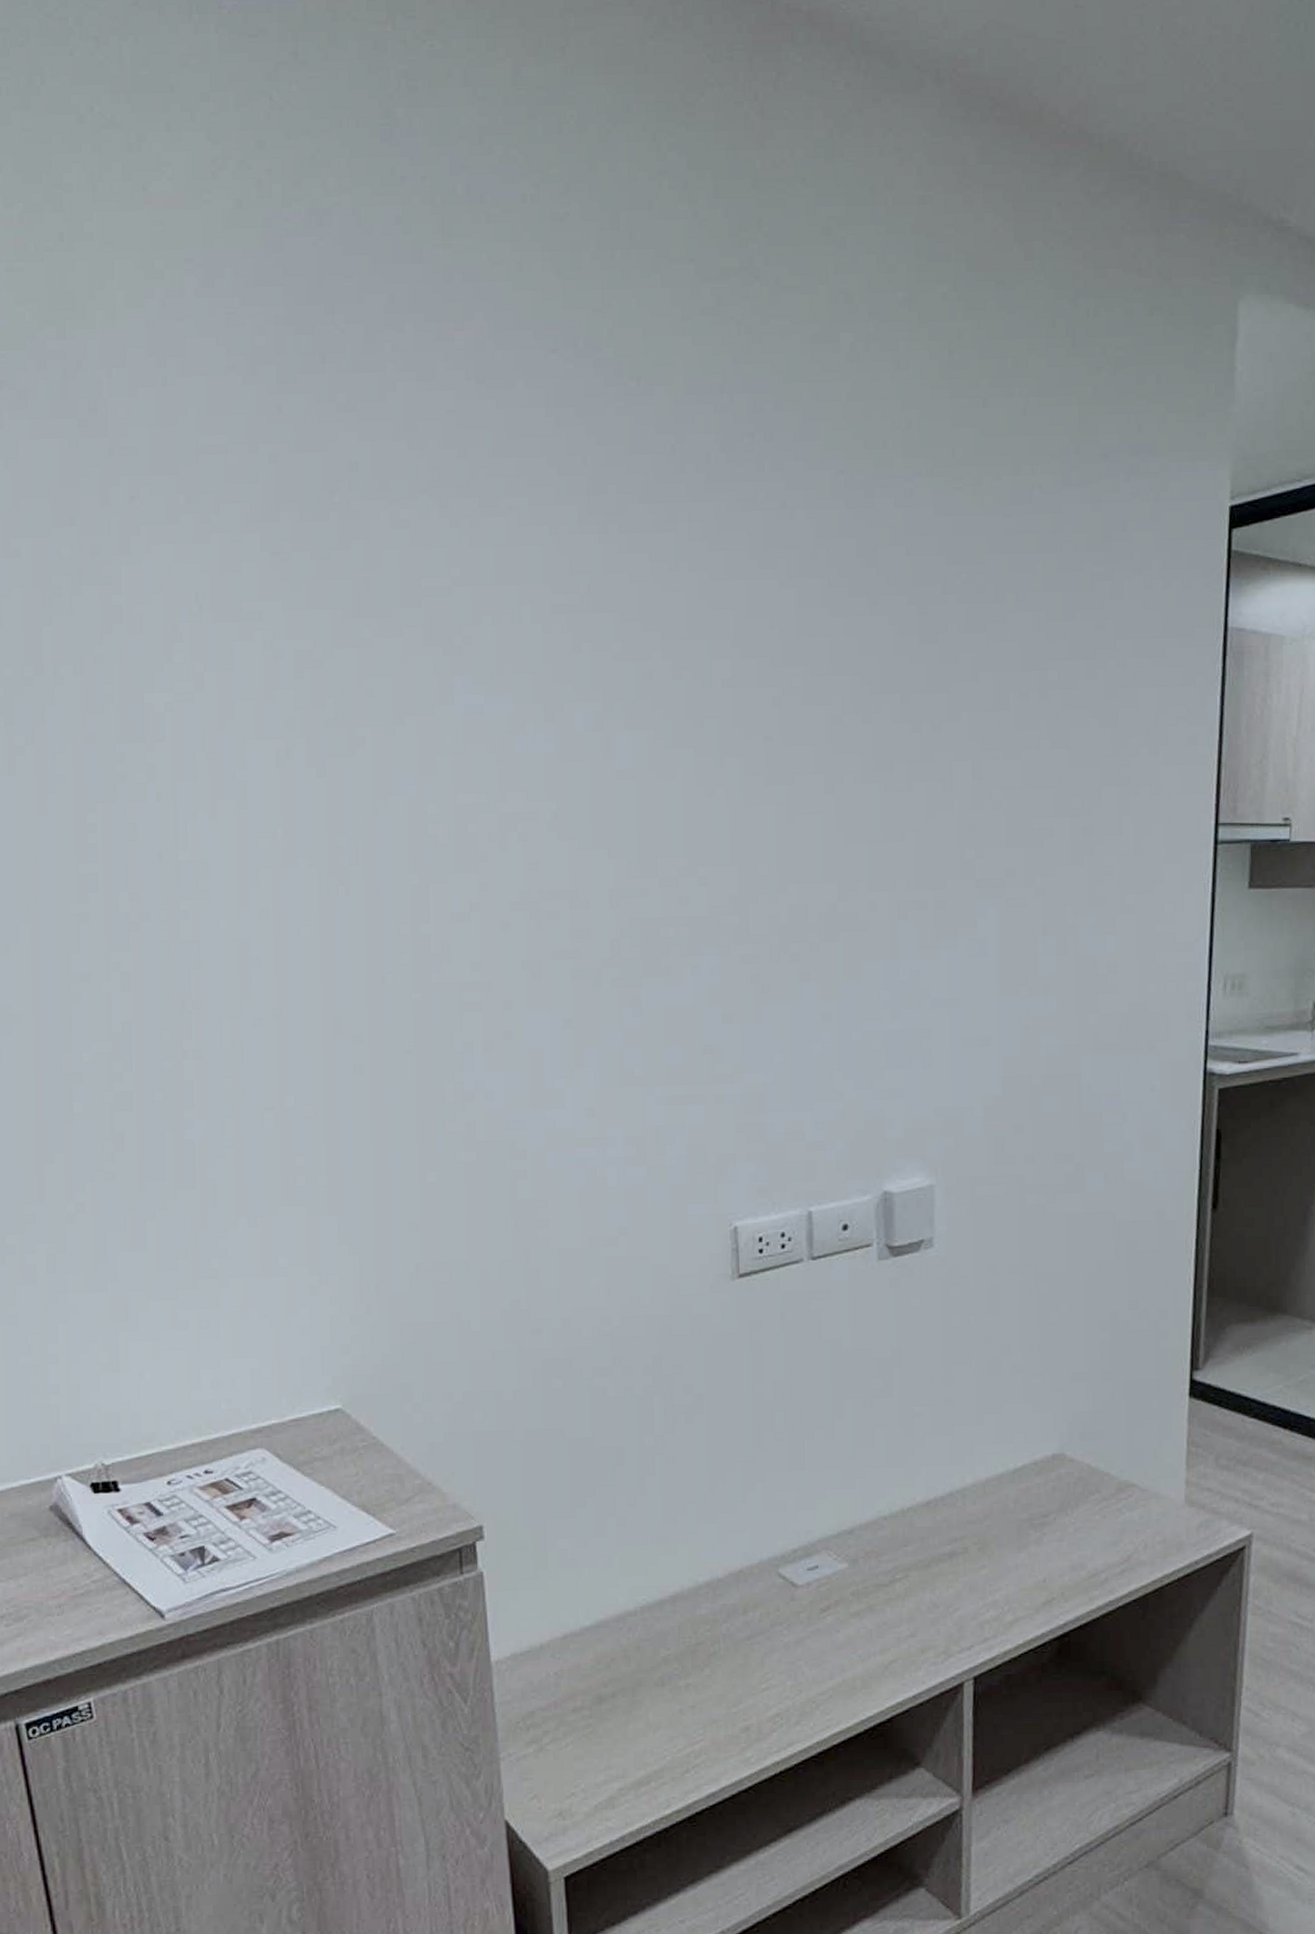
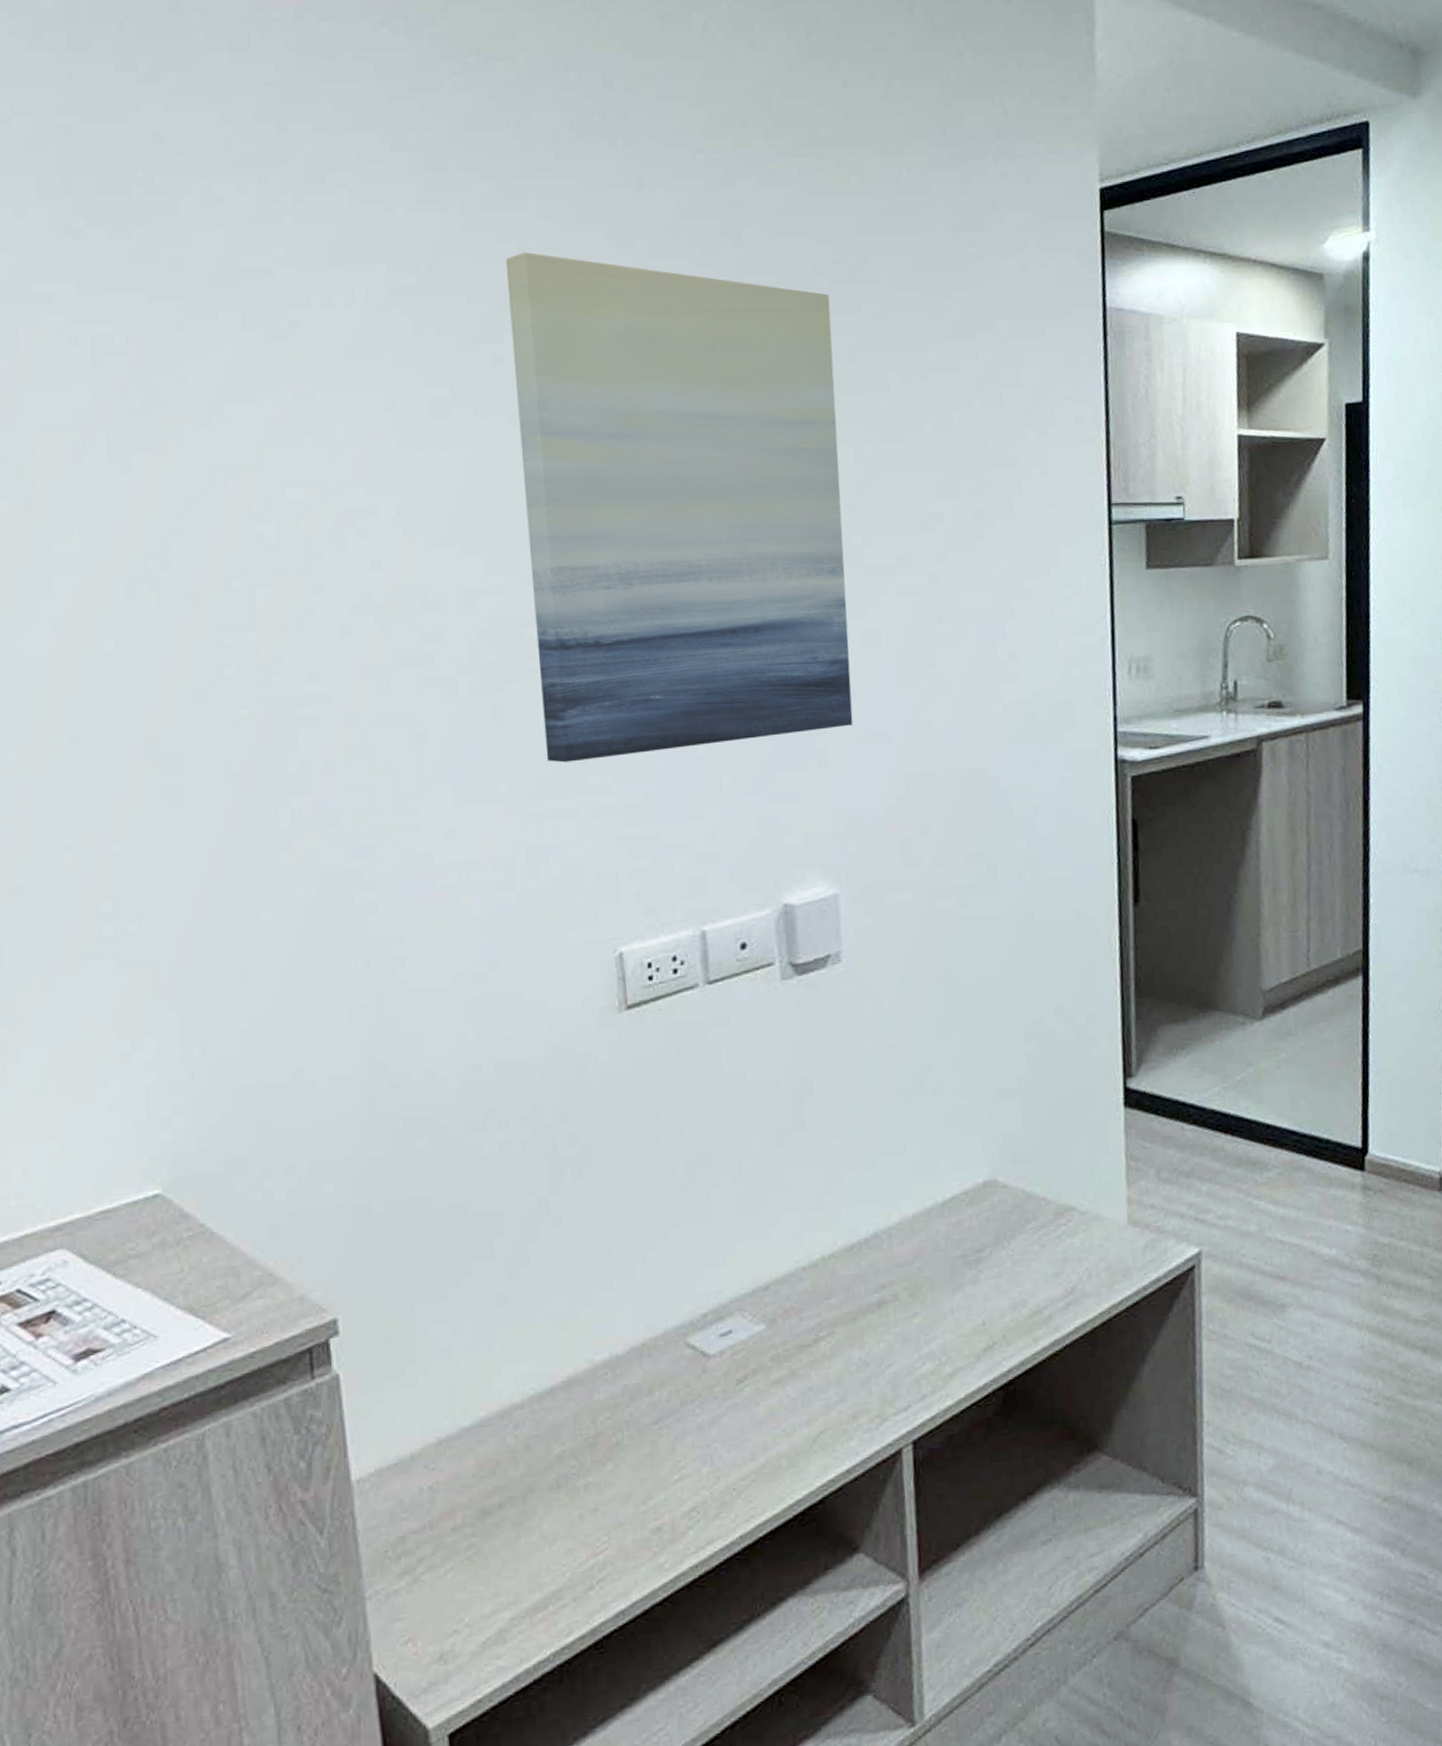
wall art: none [657,572,958,1053] -> present [505,251,853,763]

